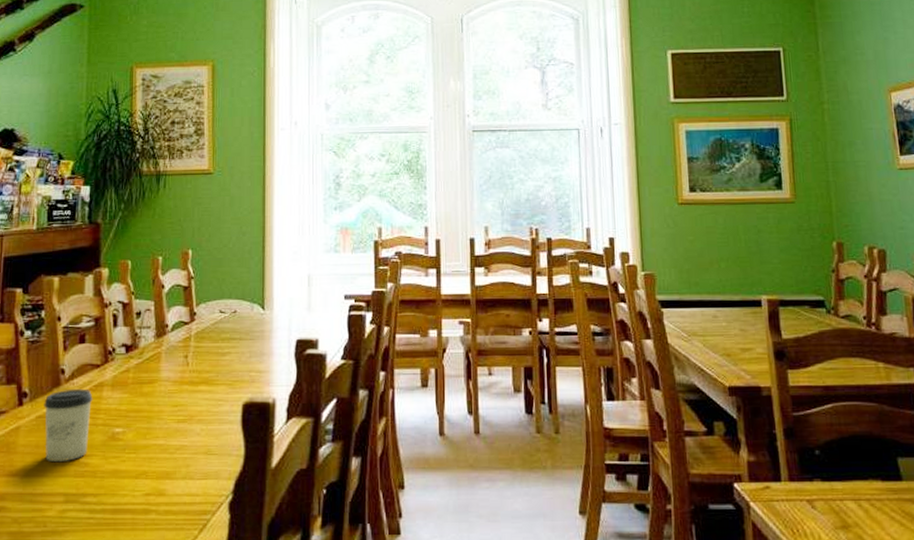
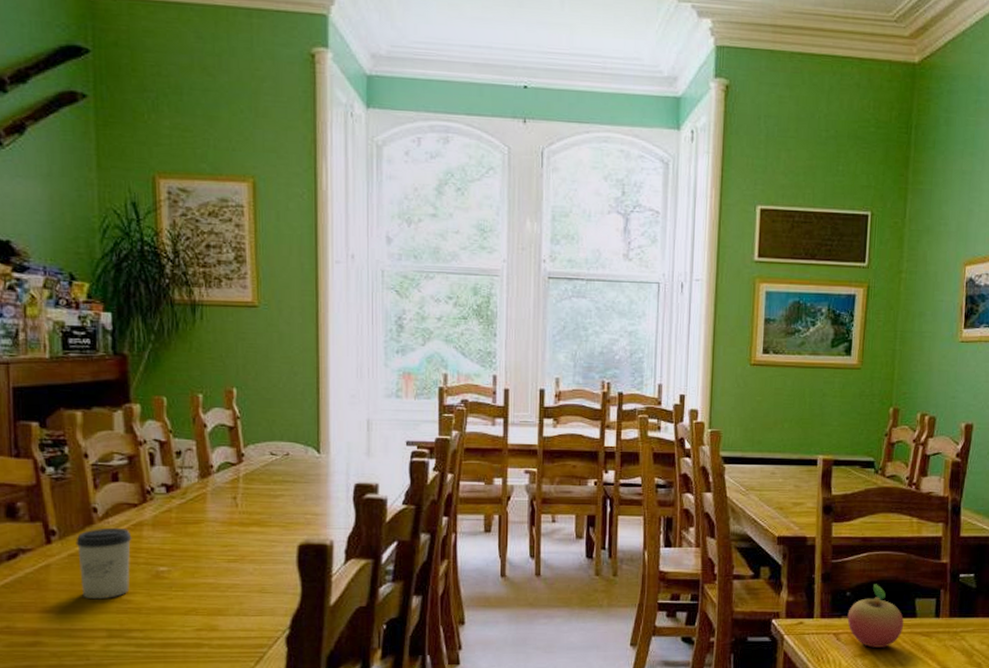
fruit: none [820,440,889,518] -> present [847,584,904,648]

